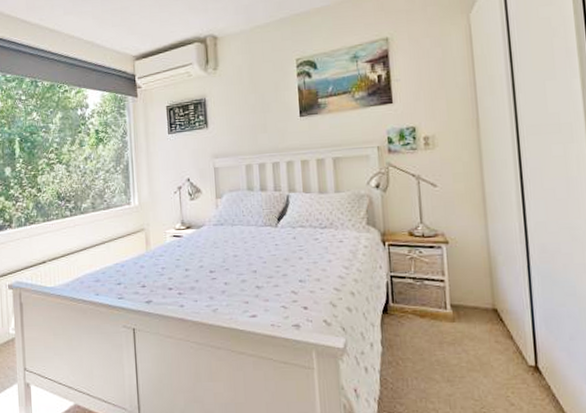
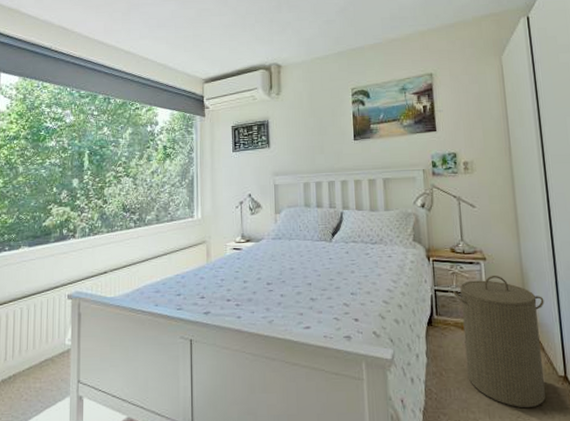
laundry hamper: none [411,259,514,399] -> present [453,275,546,409]

